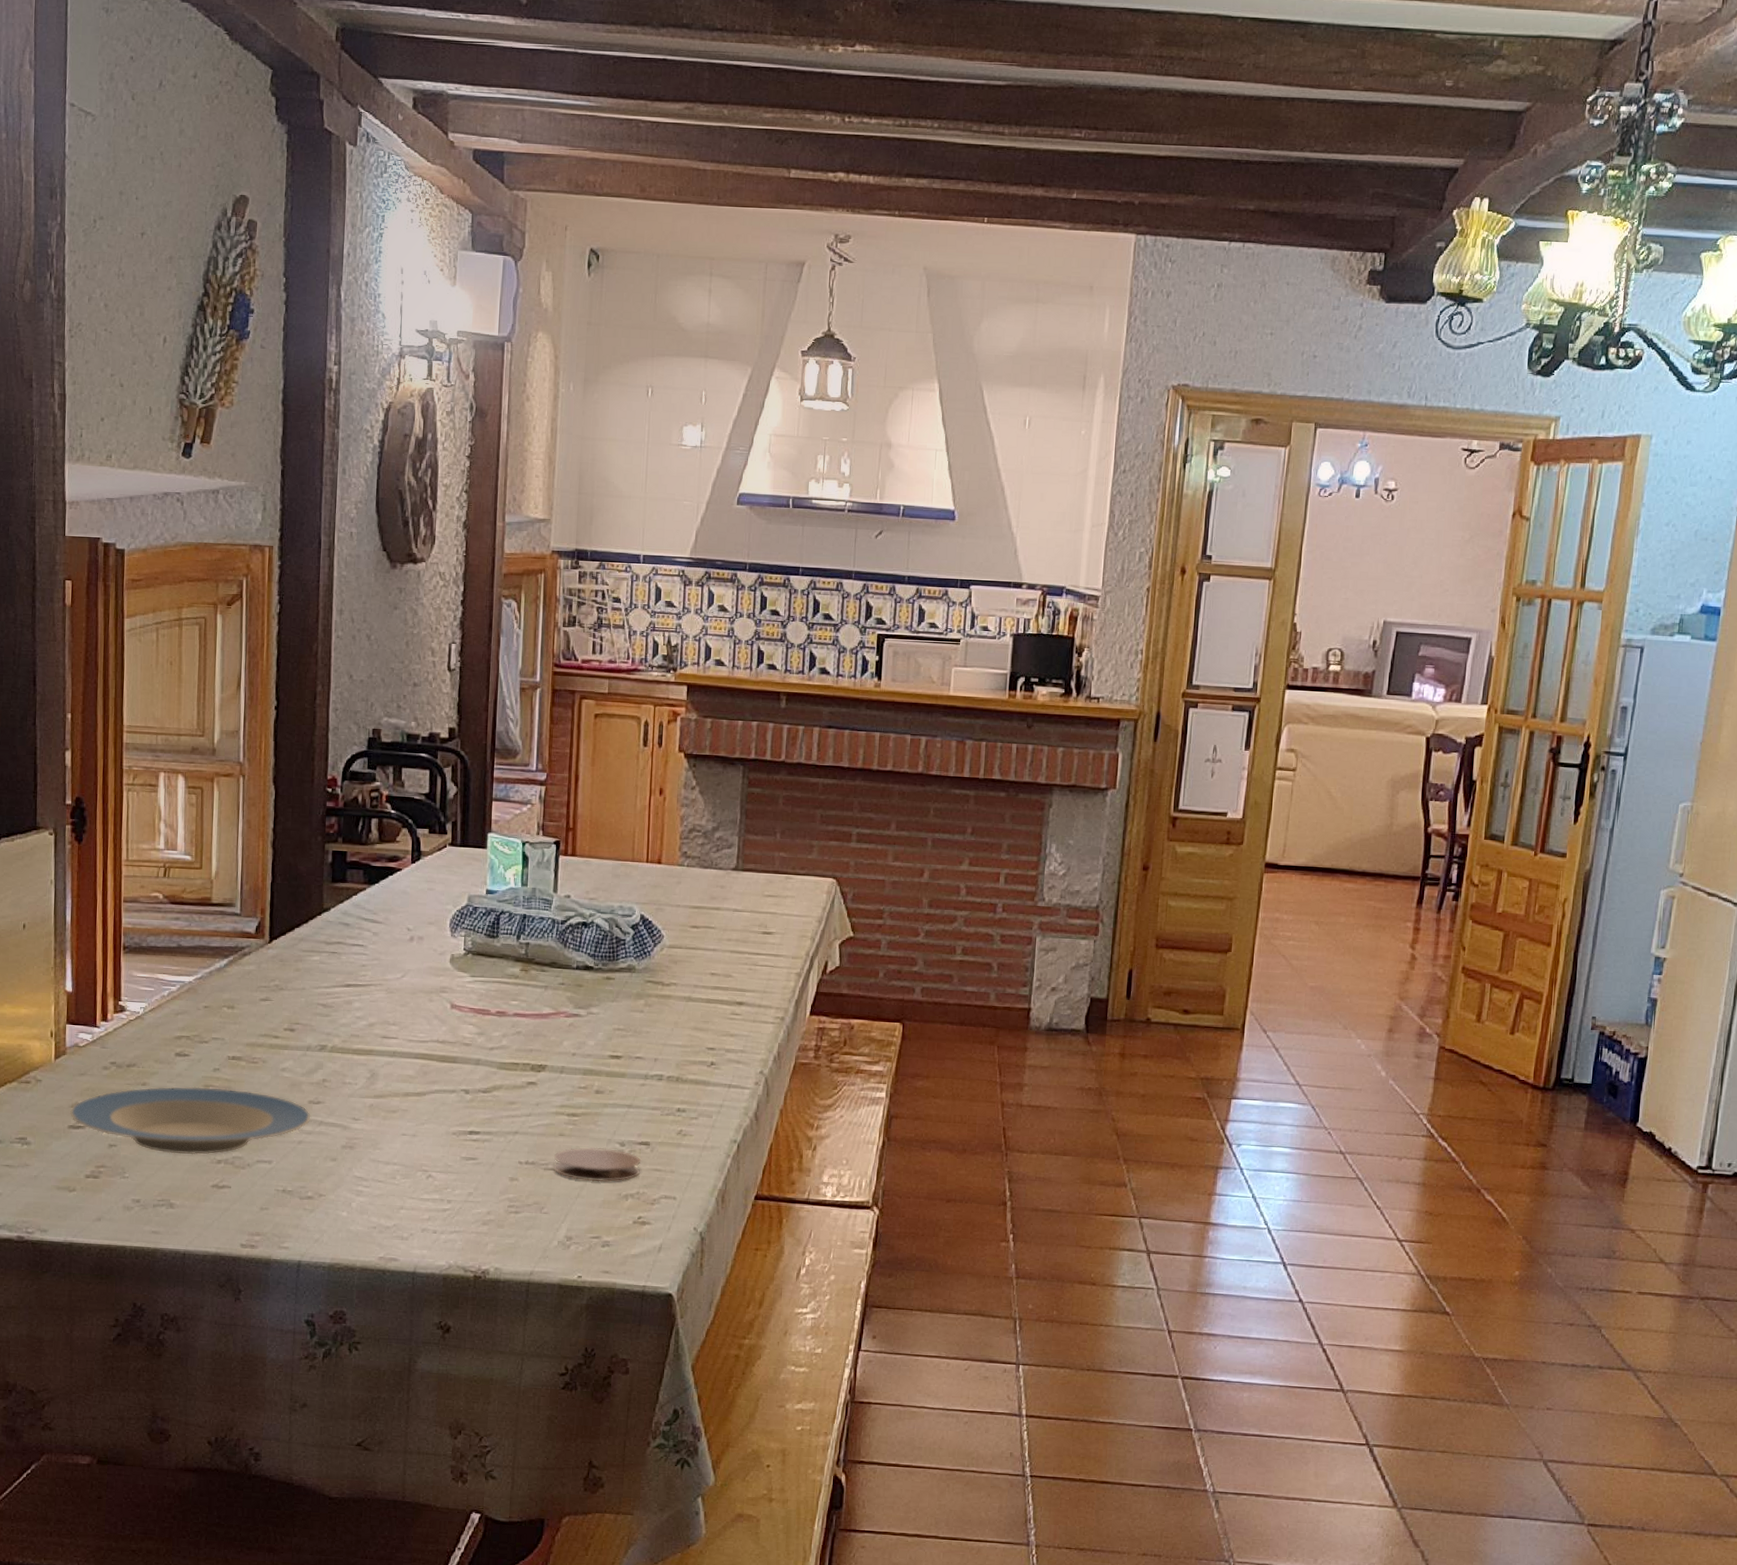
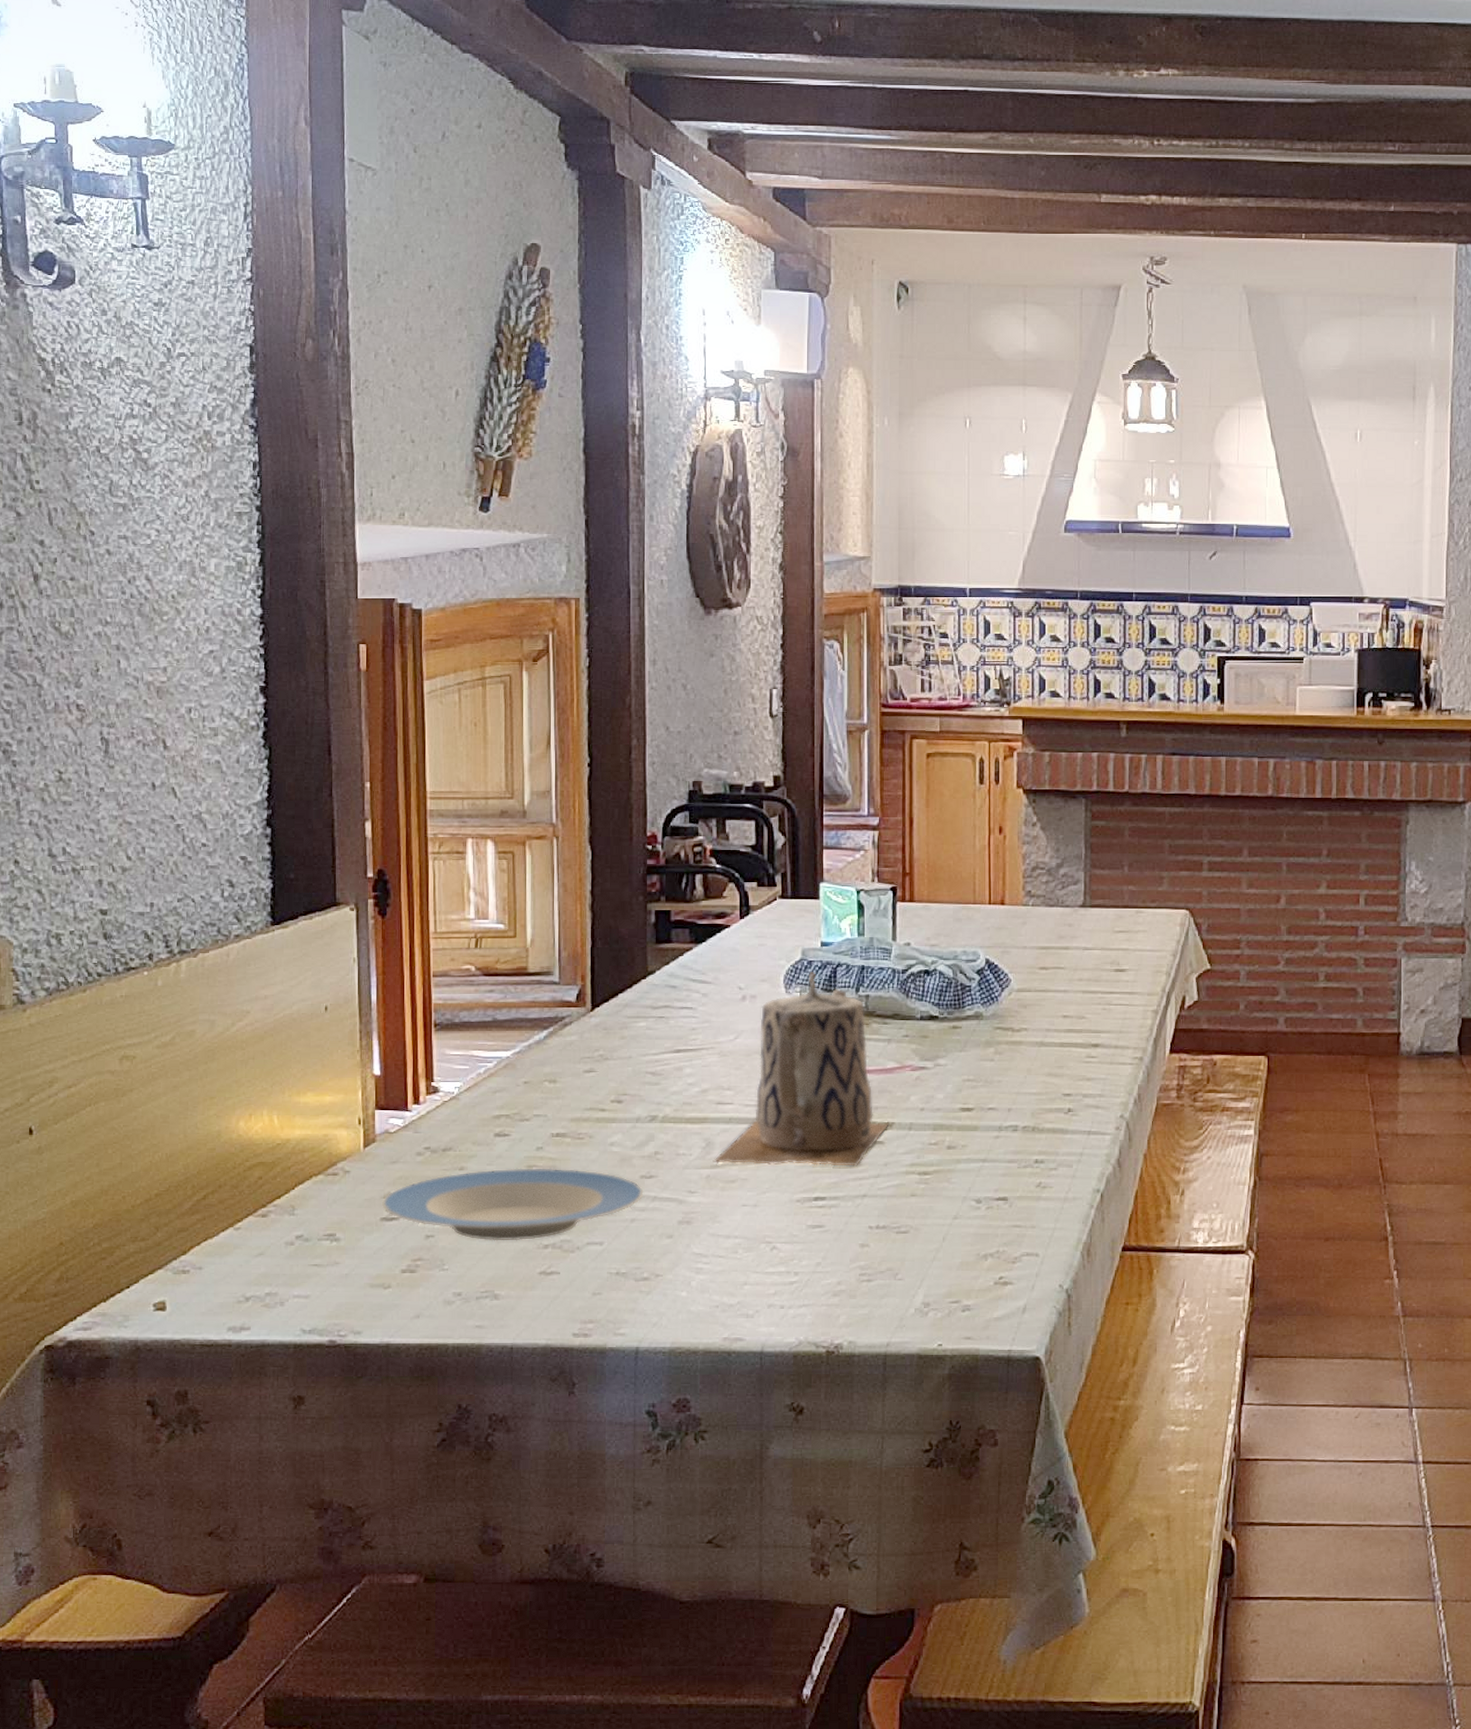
teapot: none [376,918,542,1105] -> present [713,972,888,1167]
coaster: present [554,1147,641,1182] -> none [907,1206,1000,1243]

